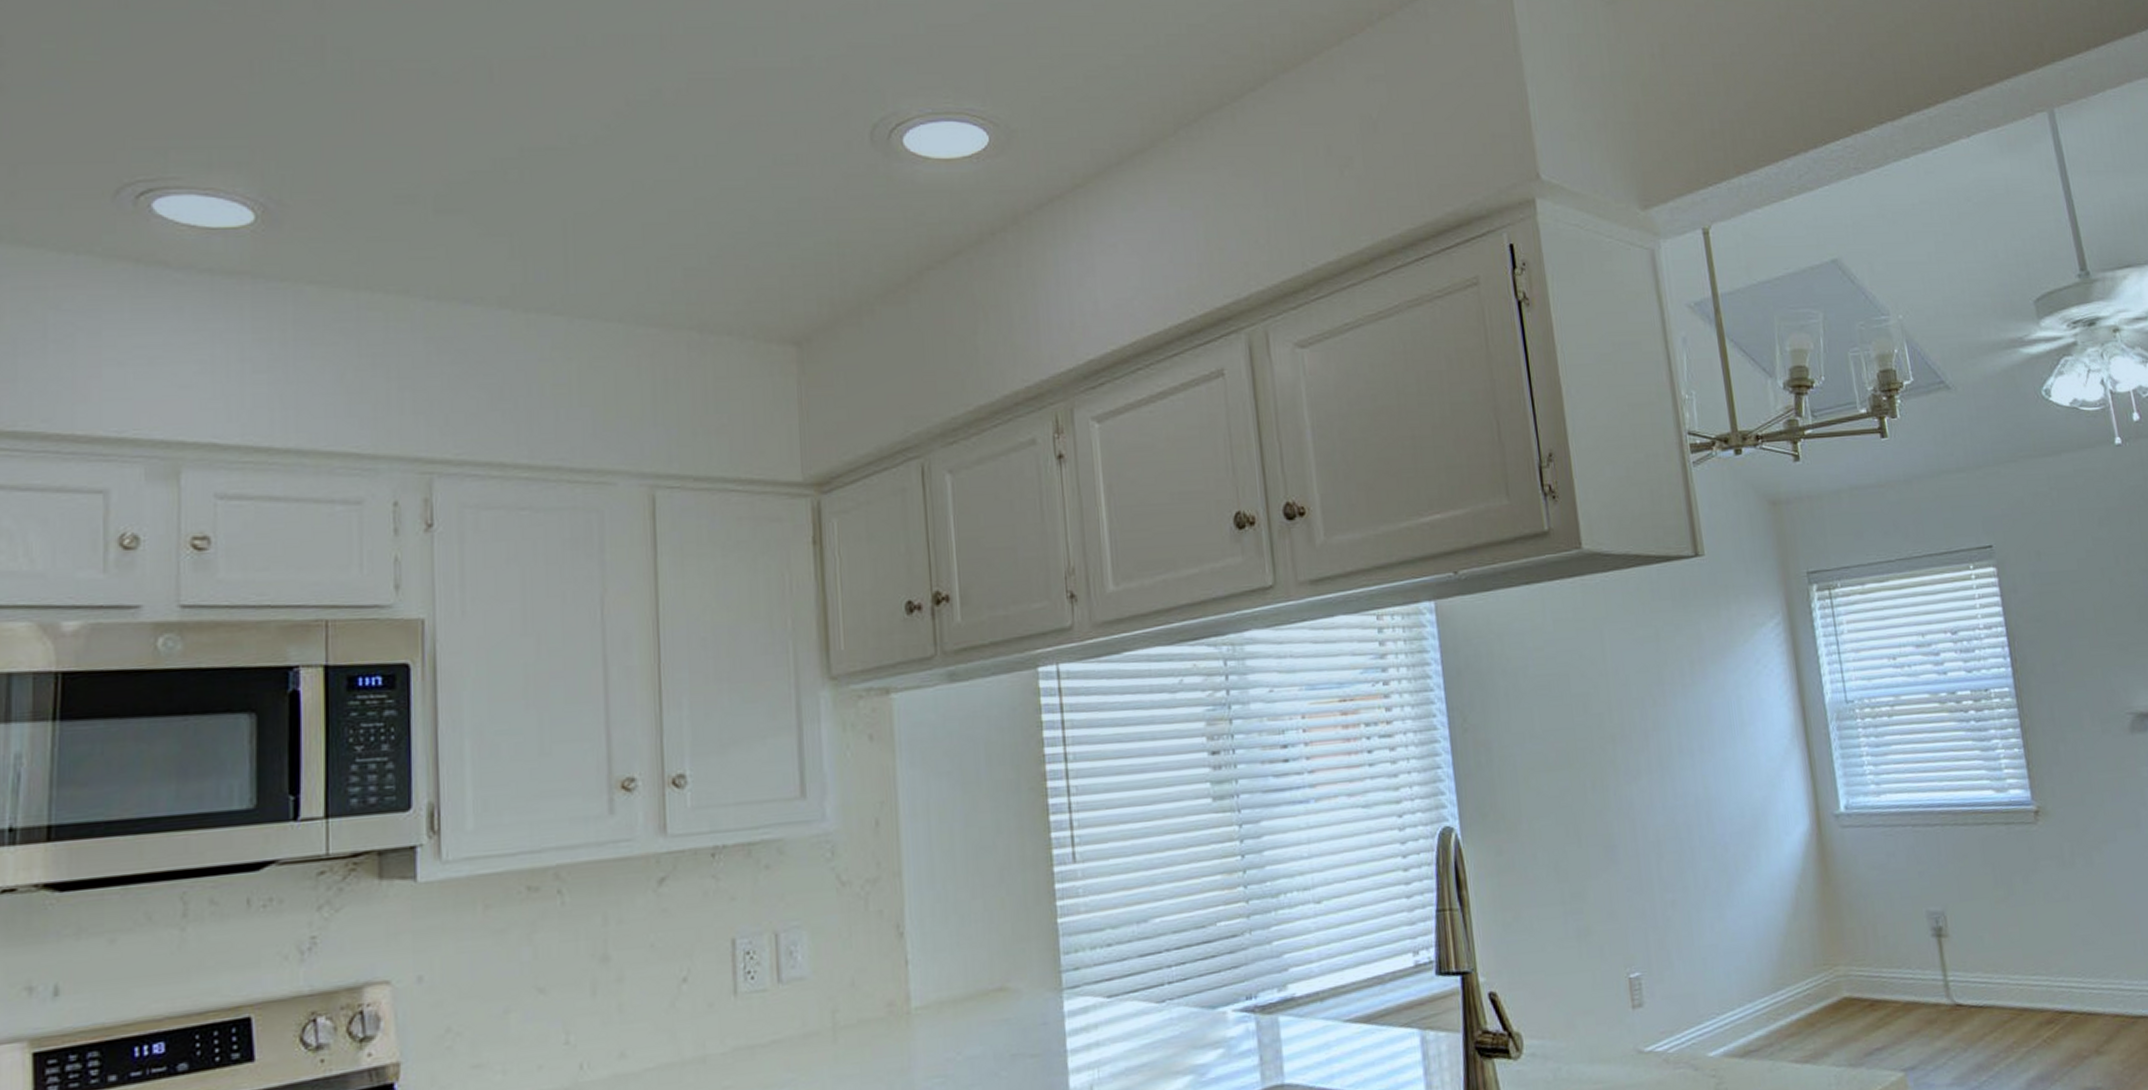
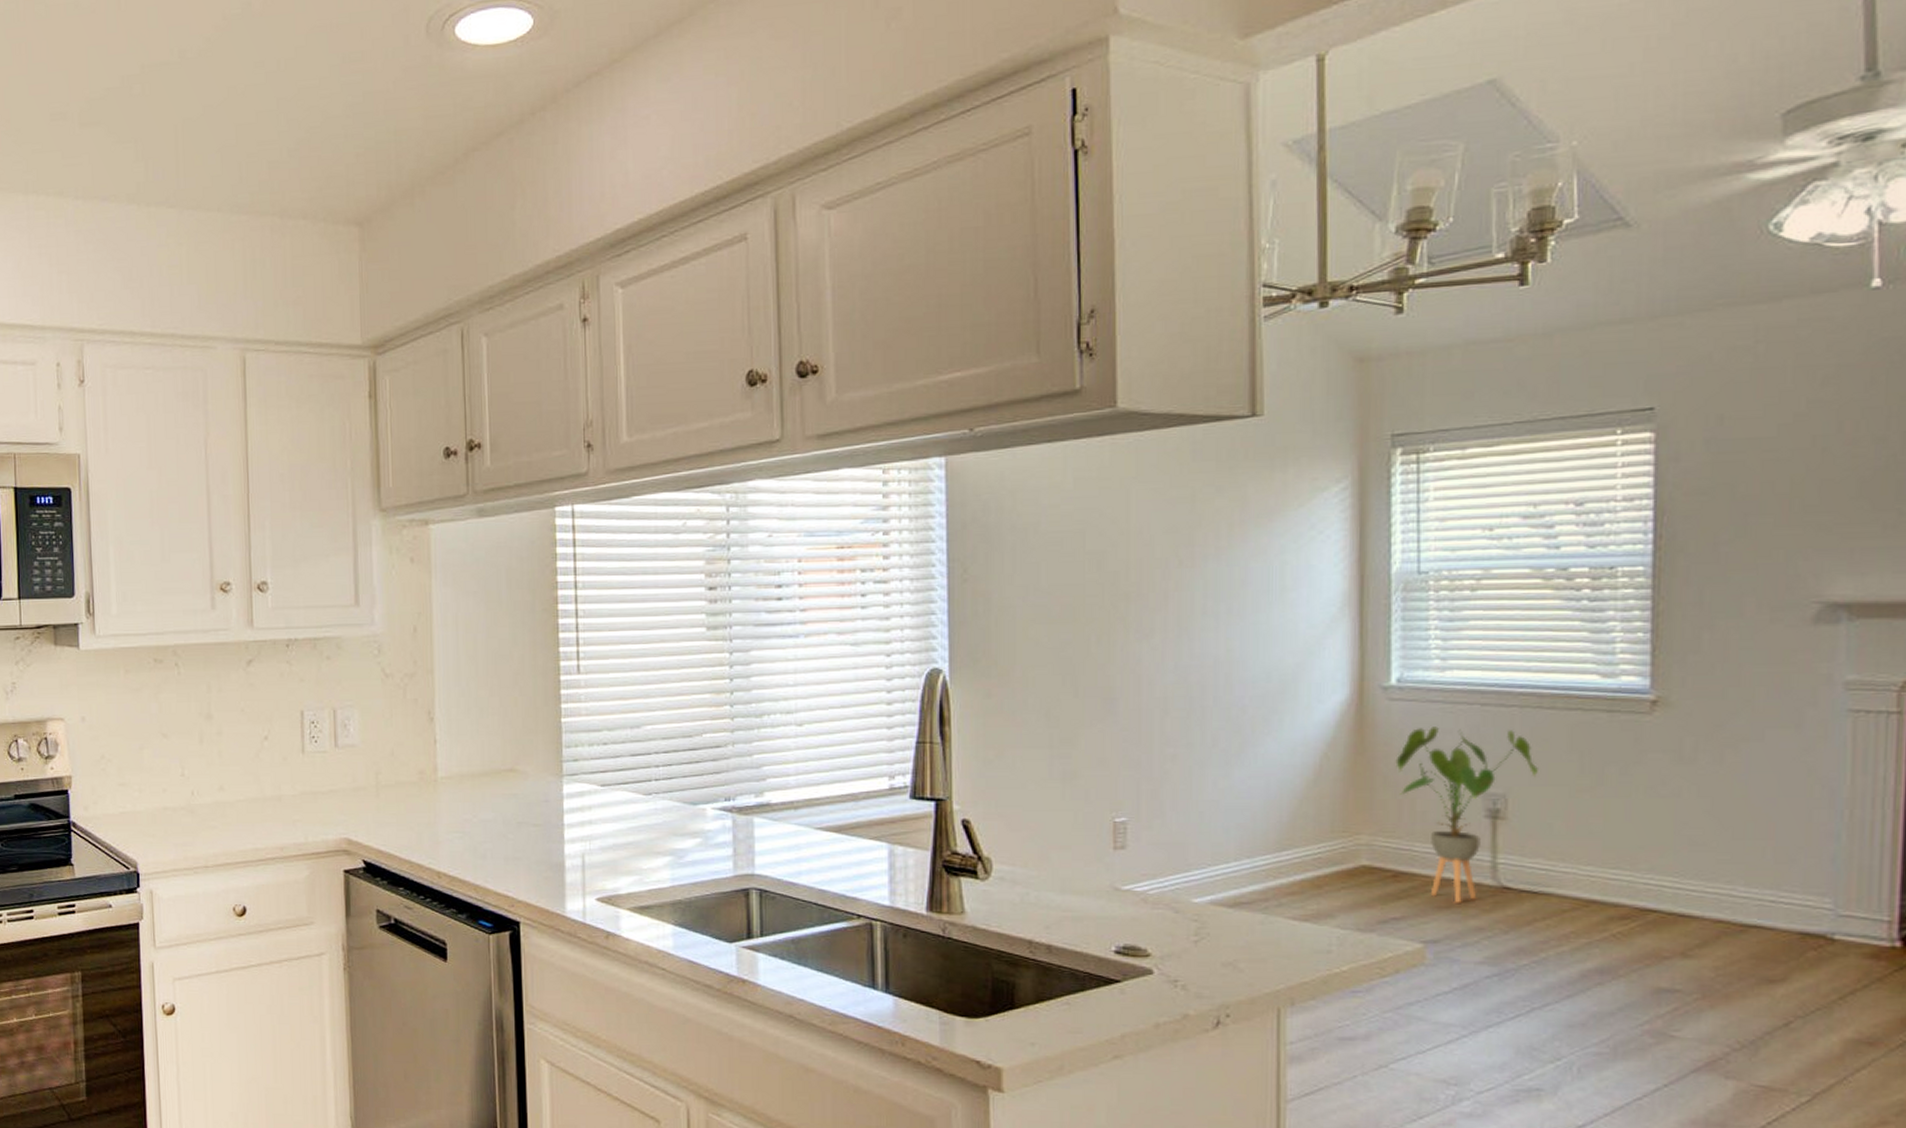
house plant: none [1855,848,1964,1026] -> present [1395,726,1538,903]

